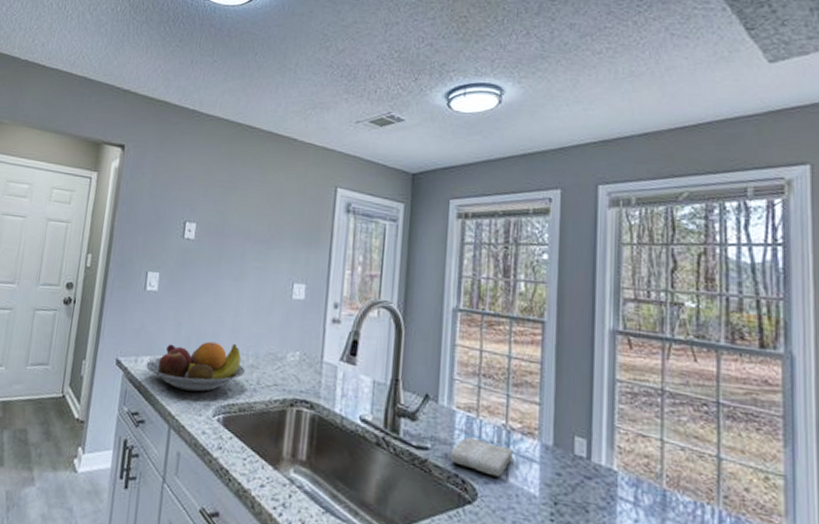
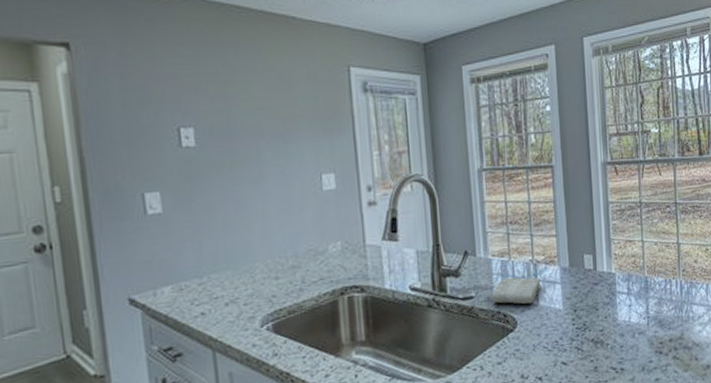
fruit bowl: present [146,341,246,392] -> none [168,248,287,311]

